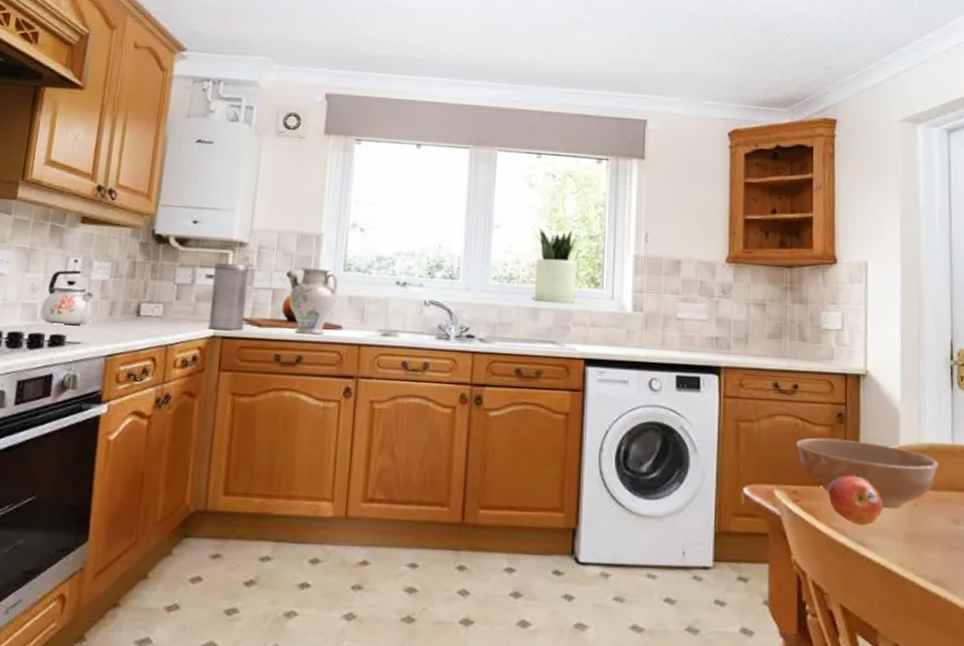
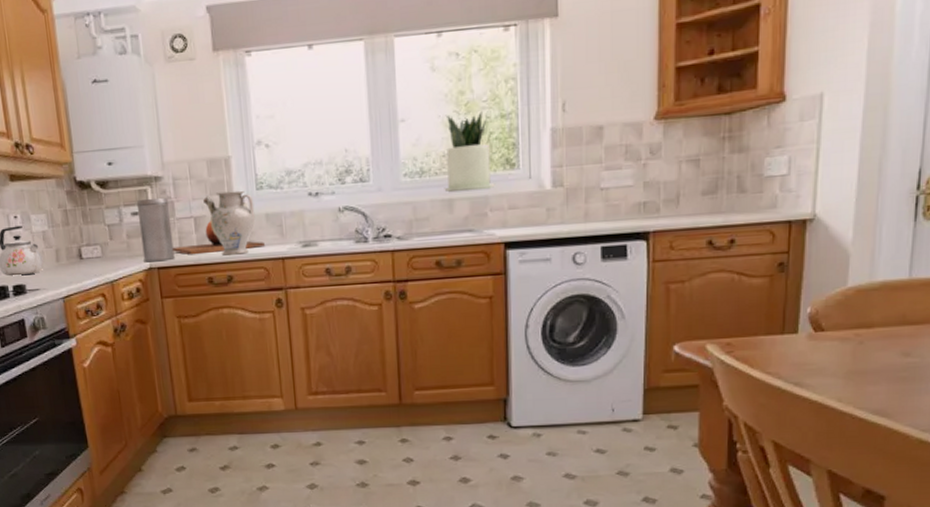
bowl: present [797,437,938,508] -> none [731,287,891,349]
fruit: present [829,475,883,526] -> none [765,322,824,369]

